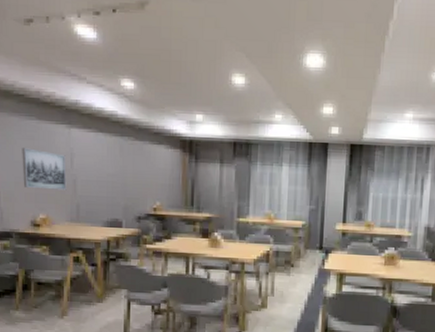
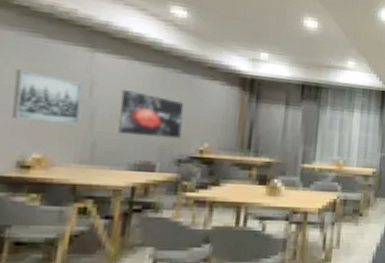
wall art: none [92,159,139,199] -> present [118,90,184,139]

